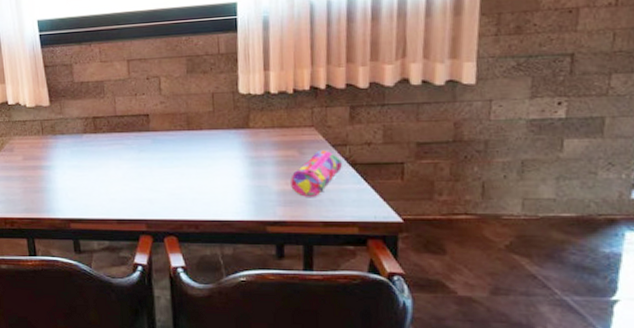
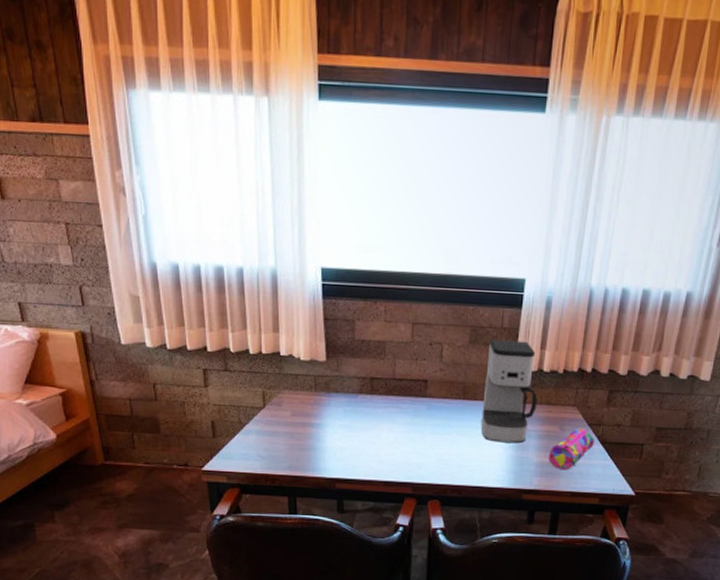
coffee maker: none [208,64,269,172] -> present [481,339,538,444]

